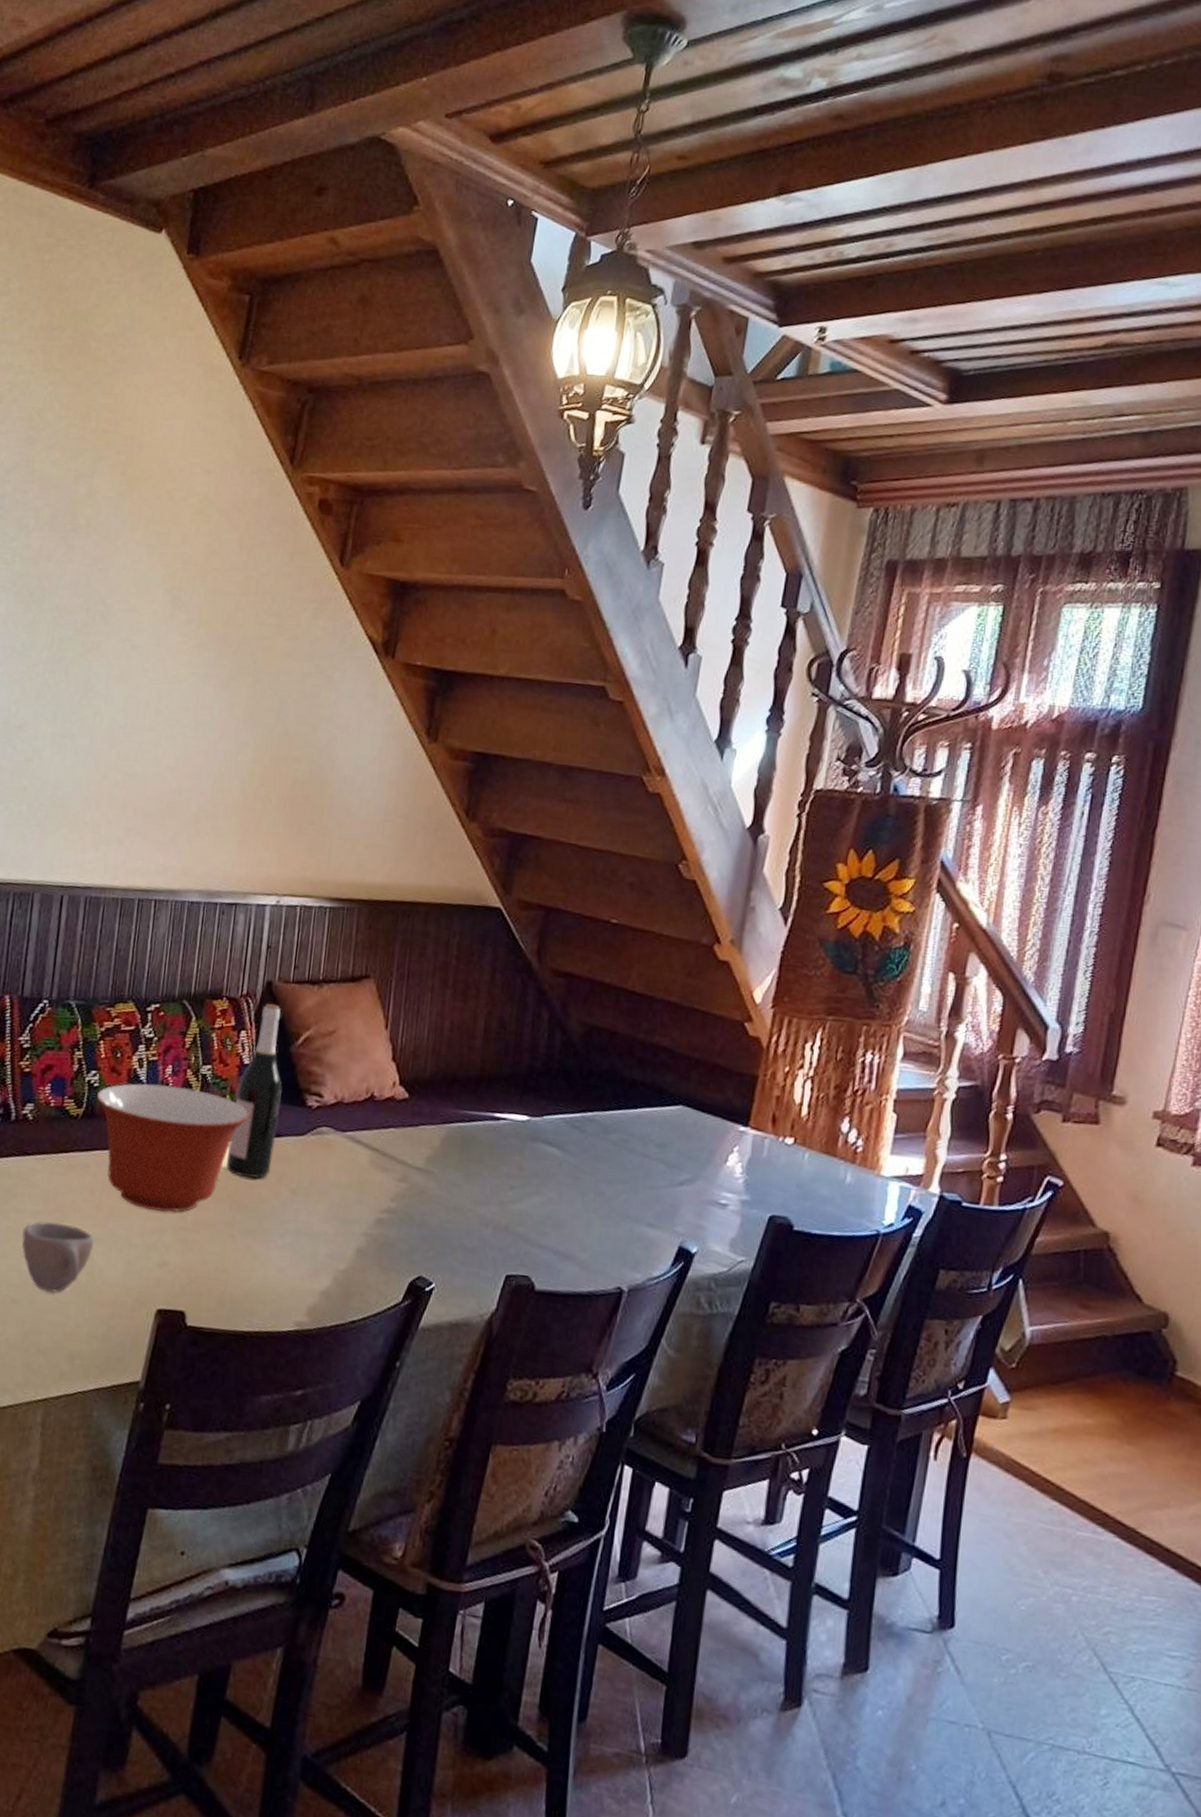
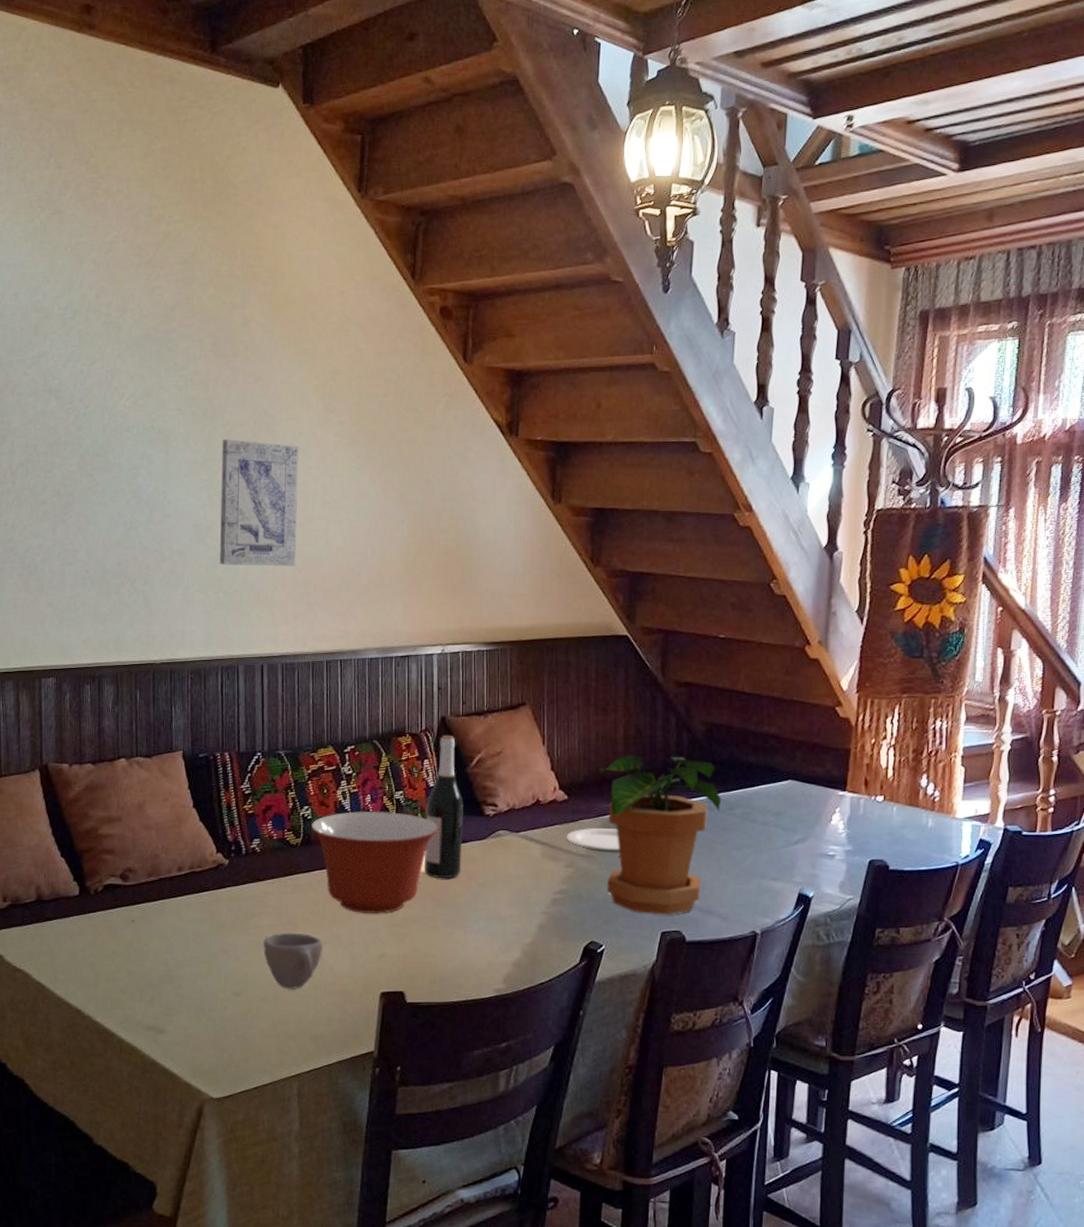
wall art: none [27,626,136,783] -> present [220,439,299,566]
plate: none [401,1136,466,1171] -> present [566,827,619,853]
potted plant: none [445,1051,594,1255] -> present [599,754,721,915]

